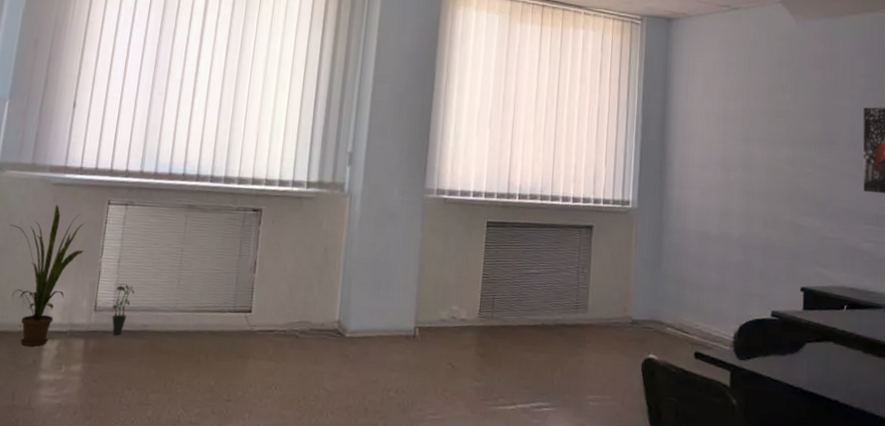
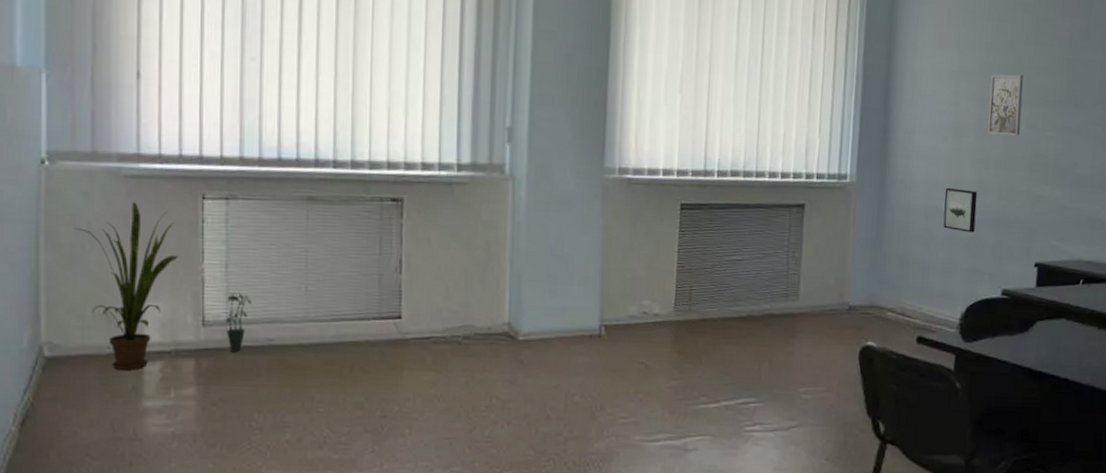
wall art: none [715,215,746,257] -> present [943,187,978,233]
wall art: none [752,117,782,172] -> present [988,74,1023,136]

